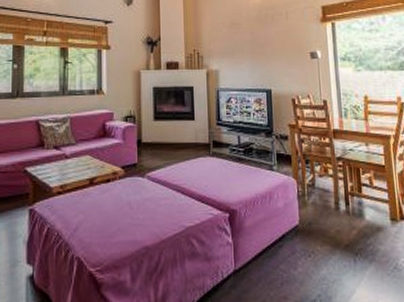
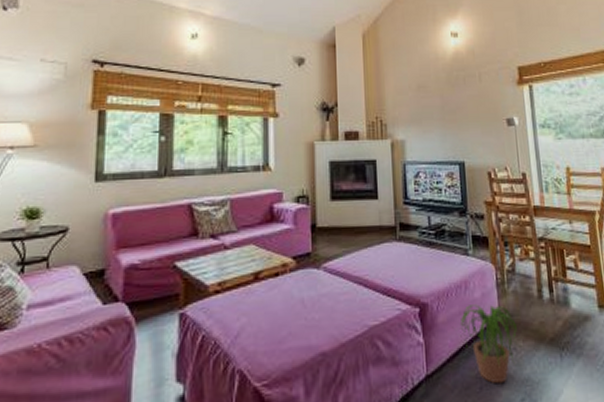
potted plant: none [257,213,316,281] -> present [452,304,517,384]

